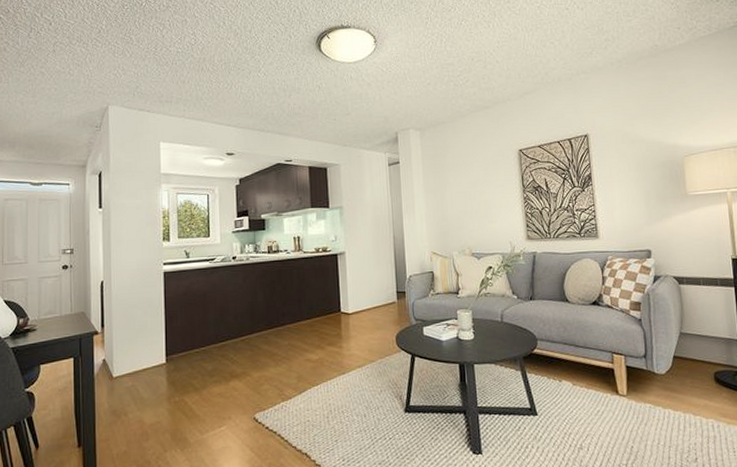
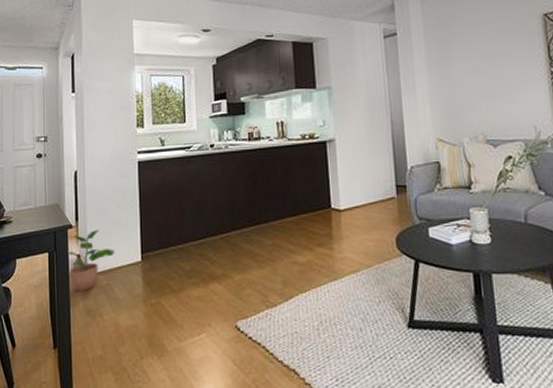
potted plant: none [95,335,141,393] -> present [69,230,116,291]

